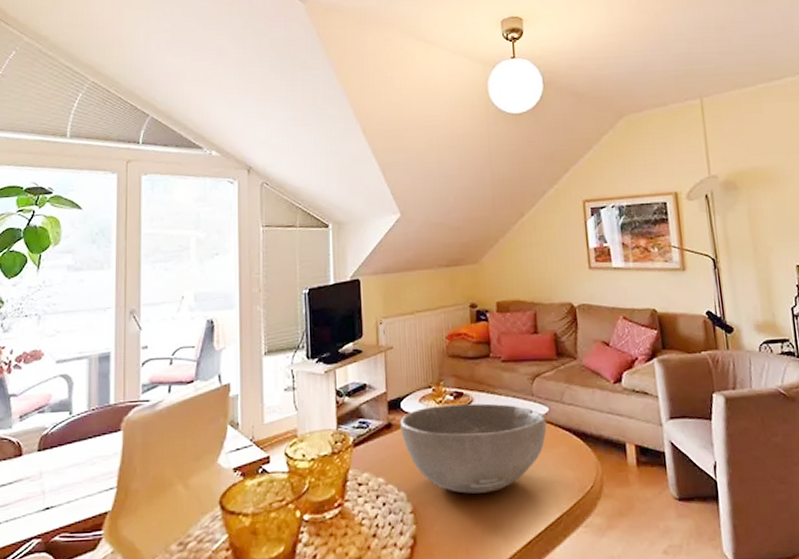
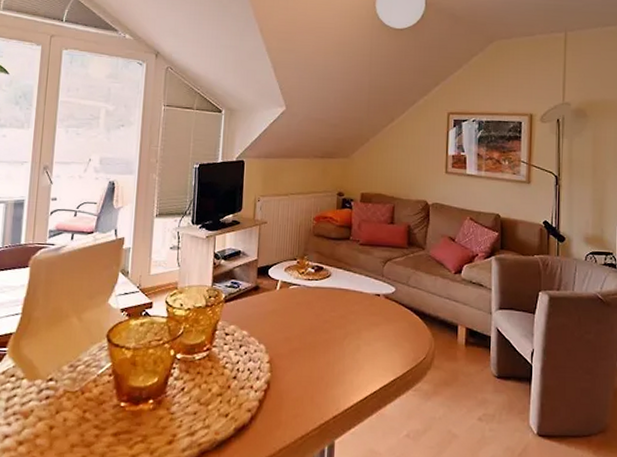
bowl: present [400,403,547,494] -> none [266,276,392,353]

